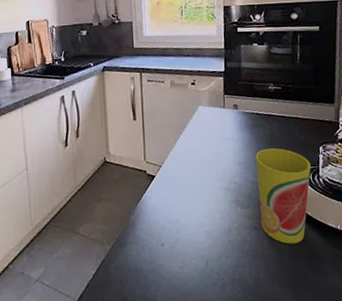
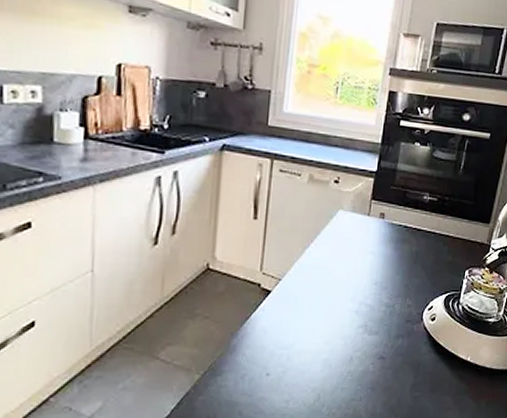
cup: present [256,148,311,244] -> none [387,267,453,376]

